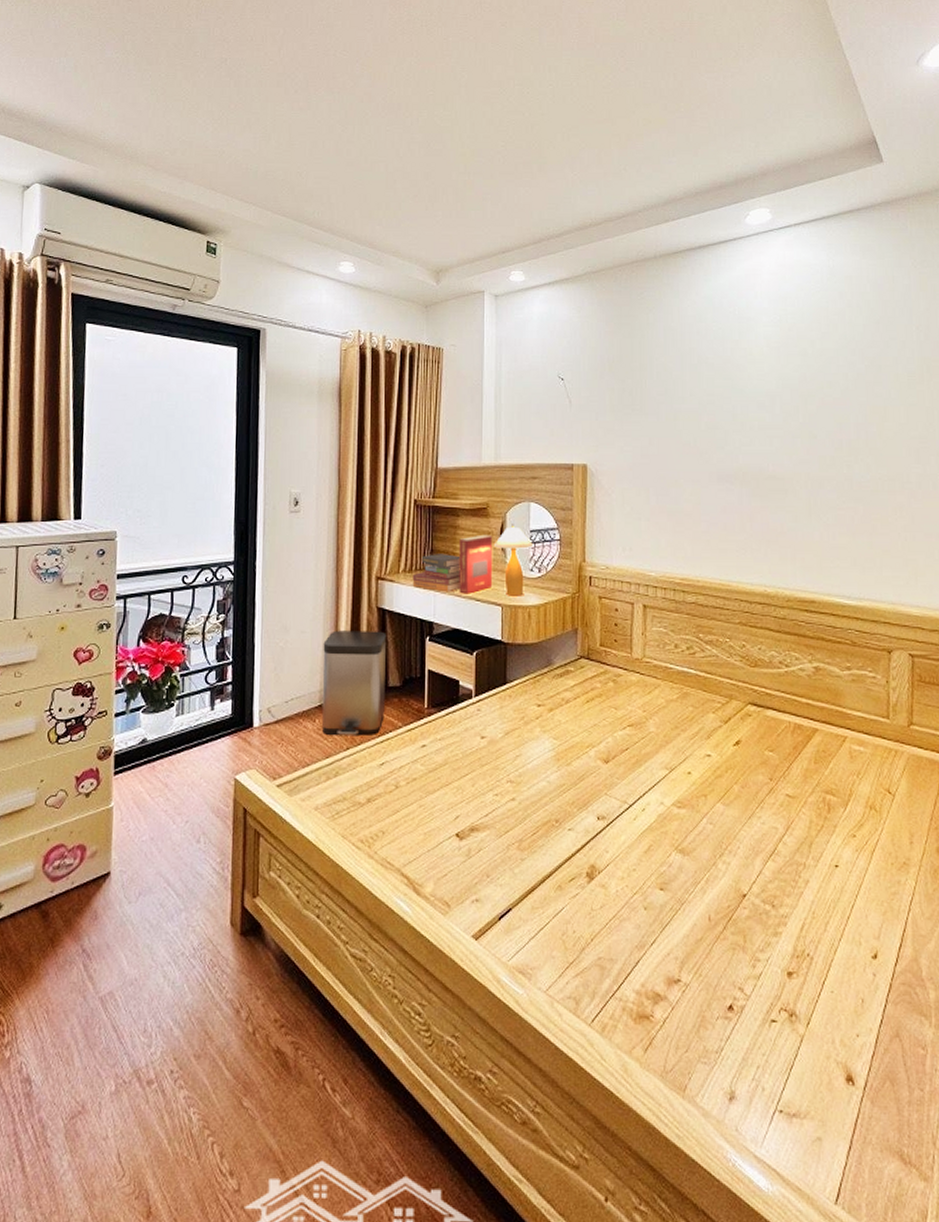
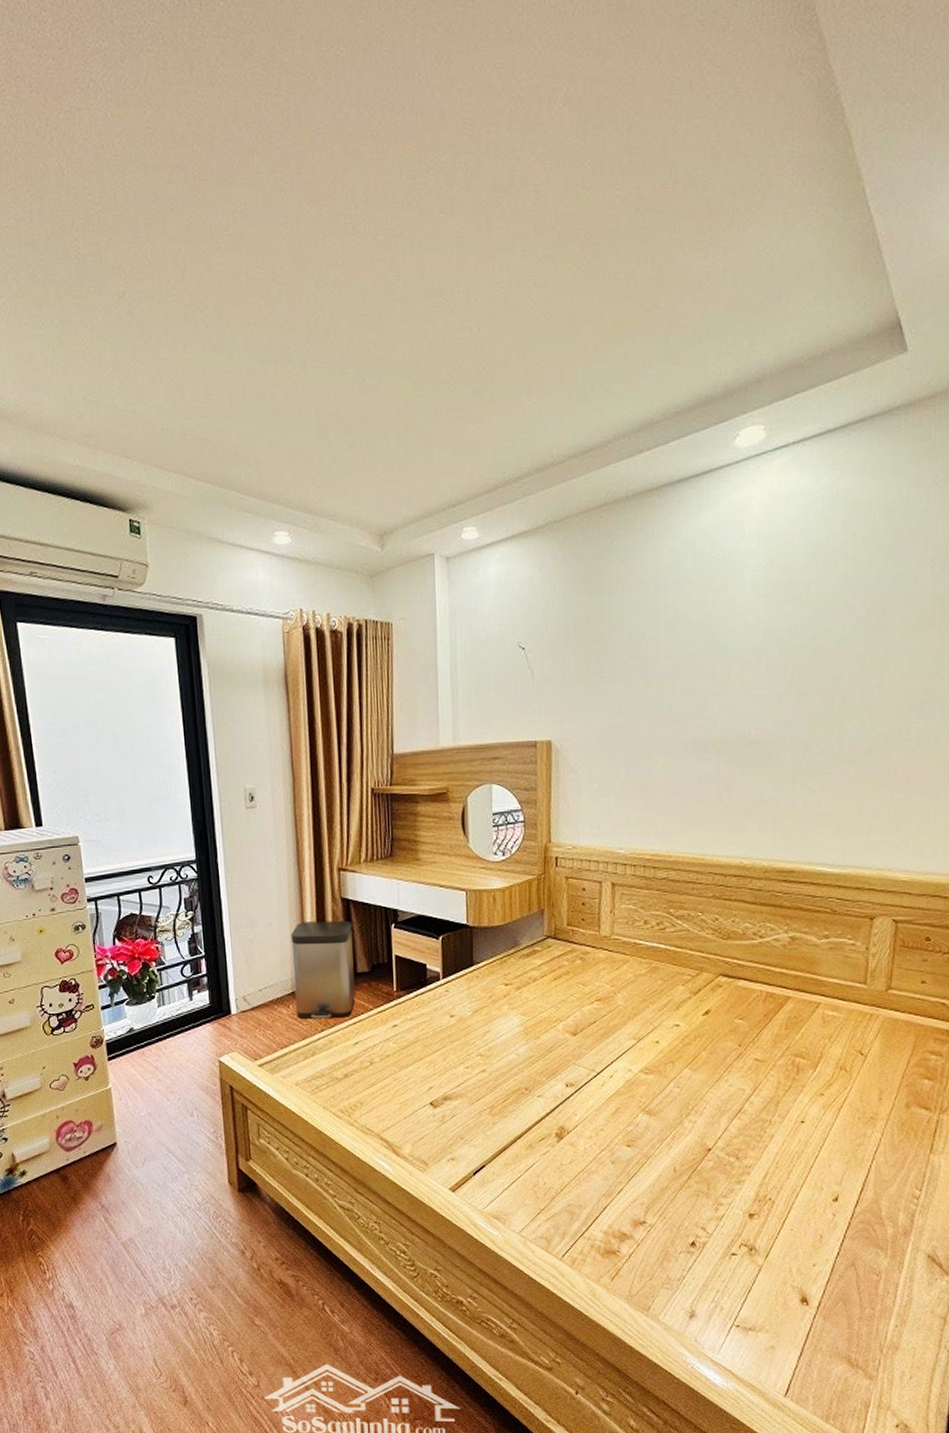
books: present [412,554,461,593] -> none [374,842,423,880]
book: present [459,534,493,594] -> none [420,820,456,881]
table lamp: present [493,523,534,596] -> none [455,807,497,881]

